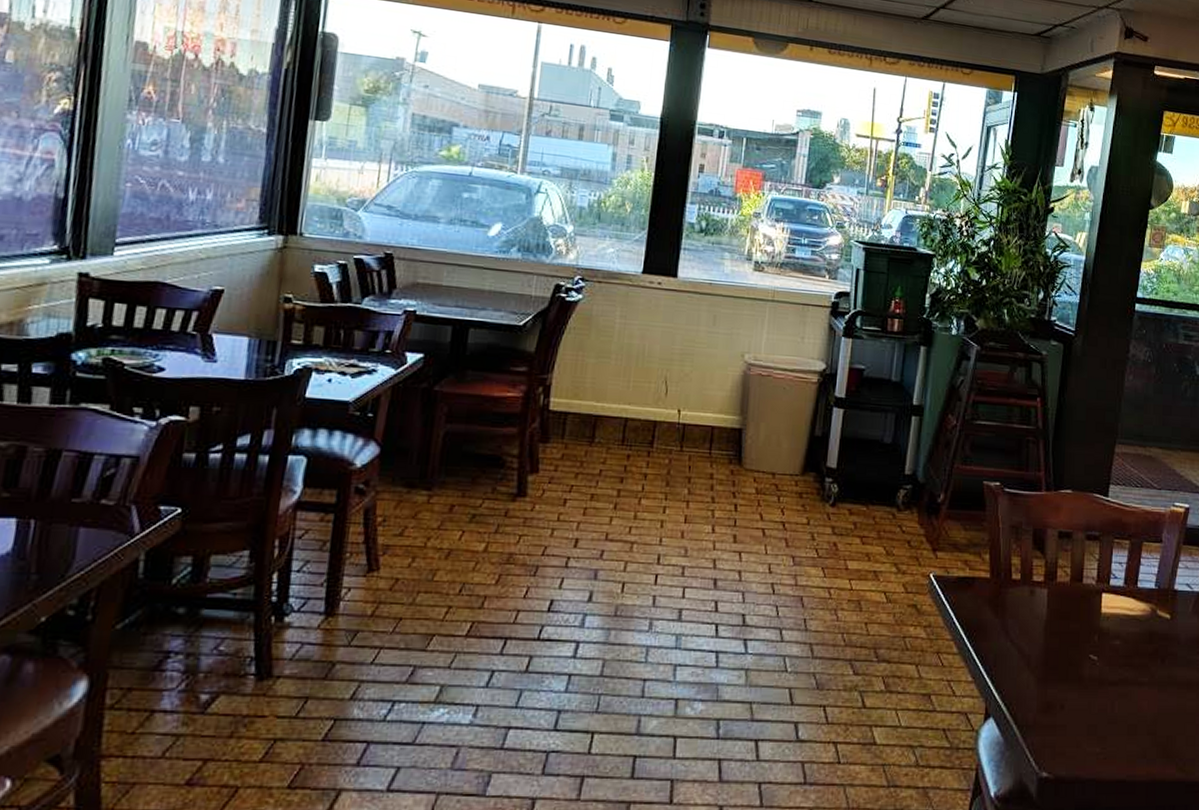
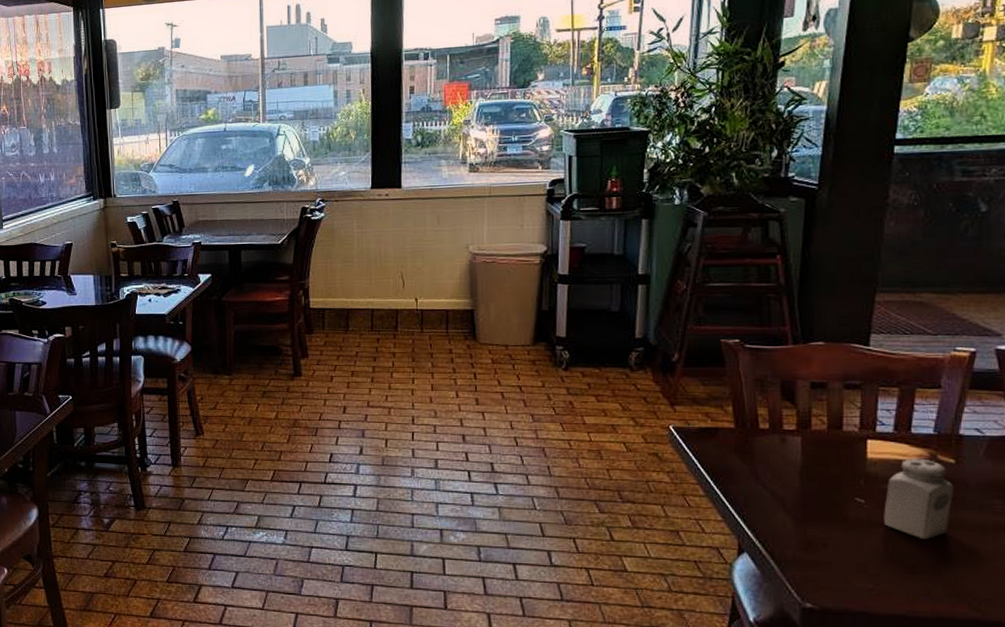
salt shaker: none [1112,613,1169,698] -> present [884,458,955,540]

